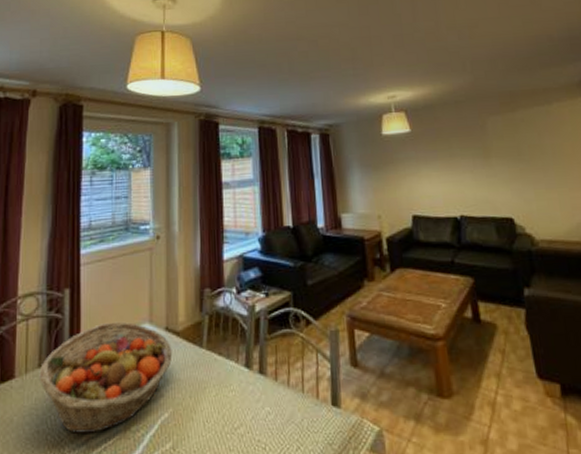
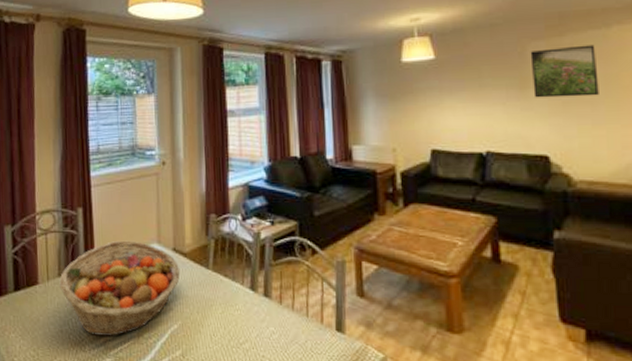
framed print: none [489,119,549,166] -> present [530,44,599,98]

